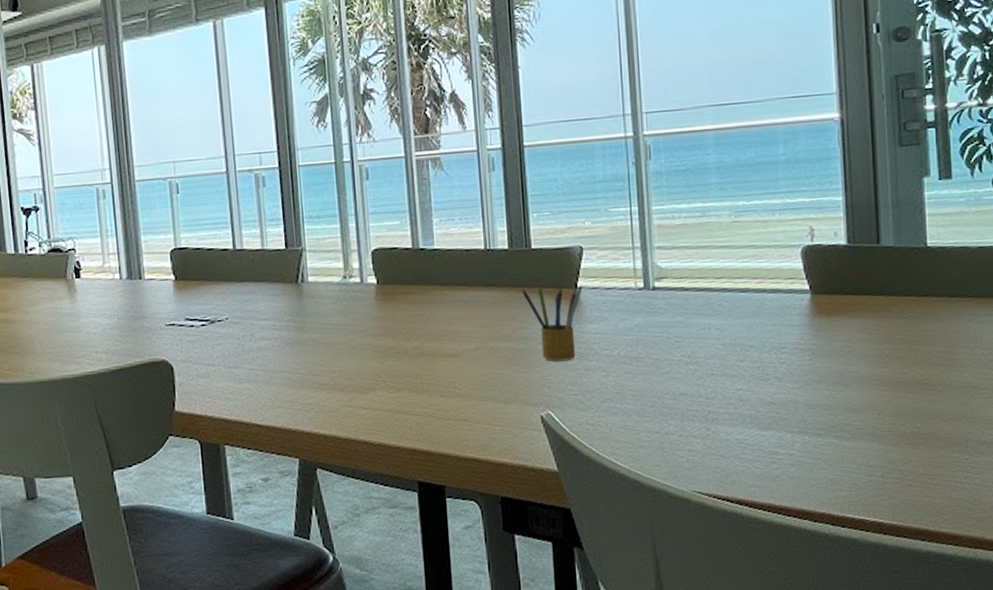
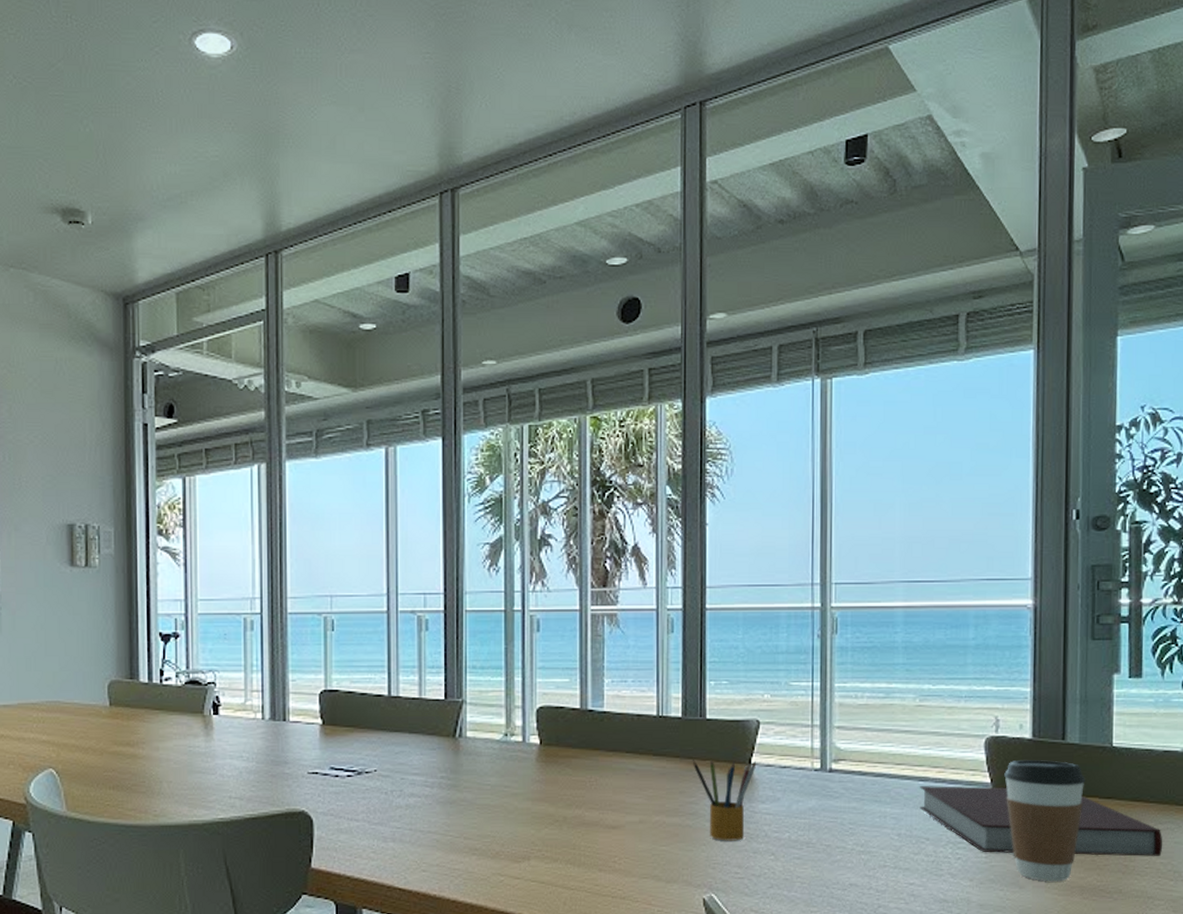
notebook: none [741,292,983,355] -> present [920,786,1162,856]
coffee cup: none [822,264,902,379] -> present [1004,759,1085,882]

